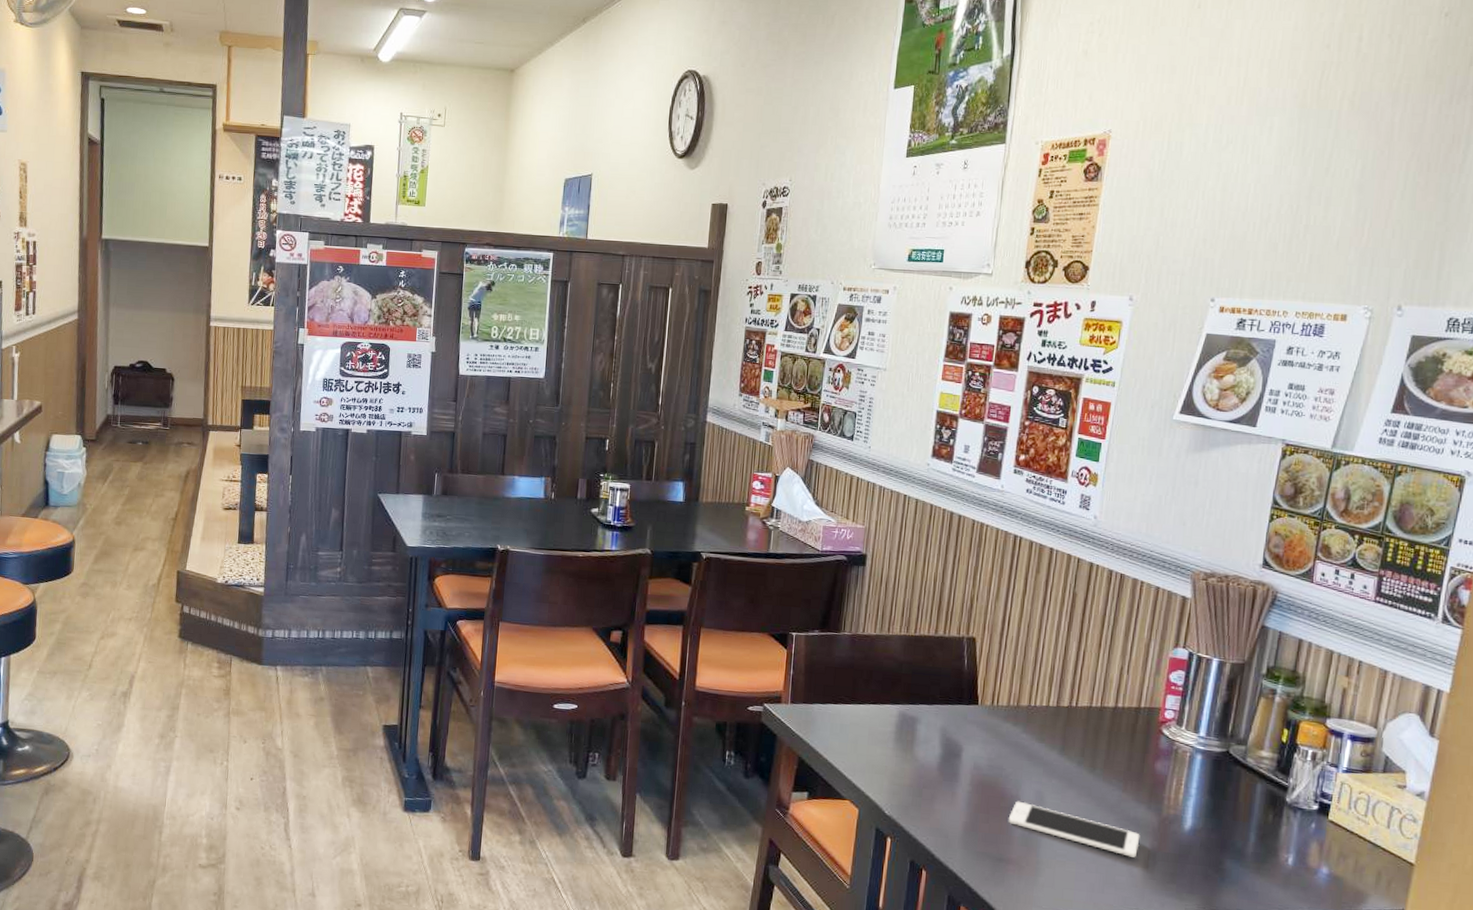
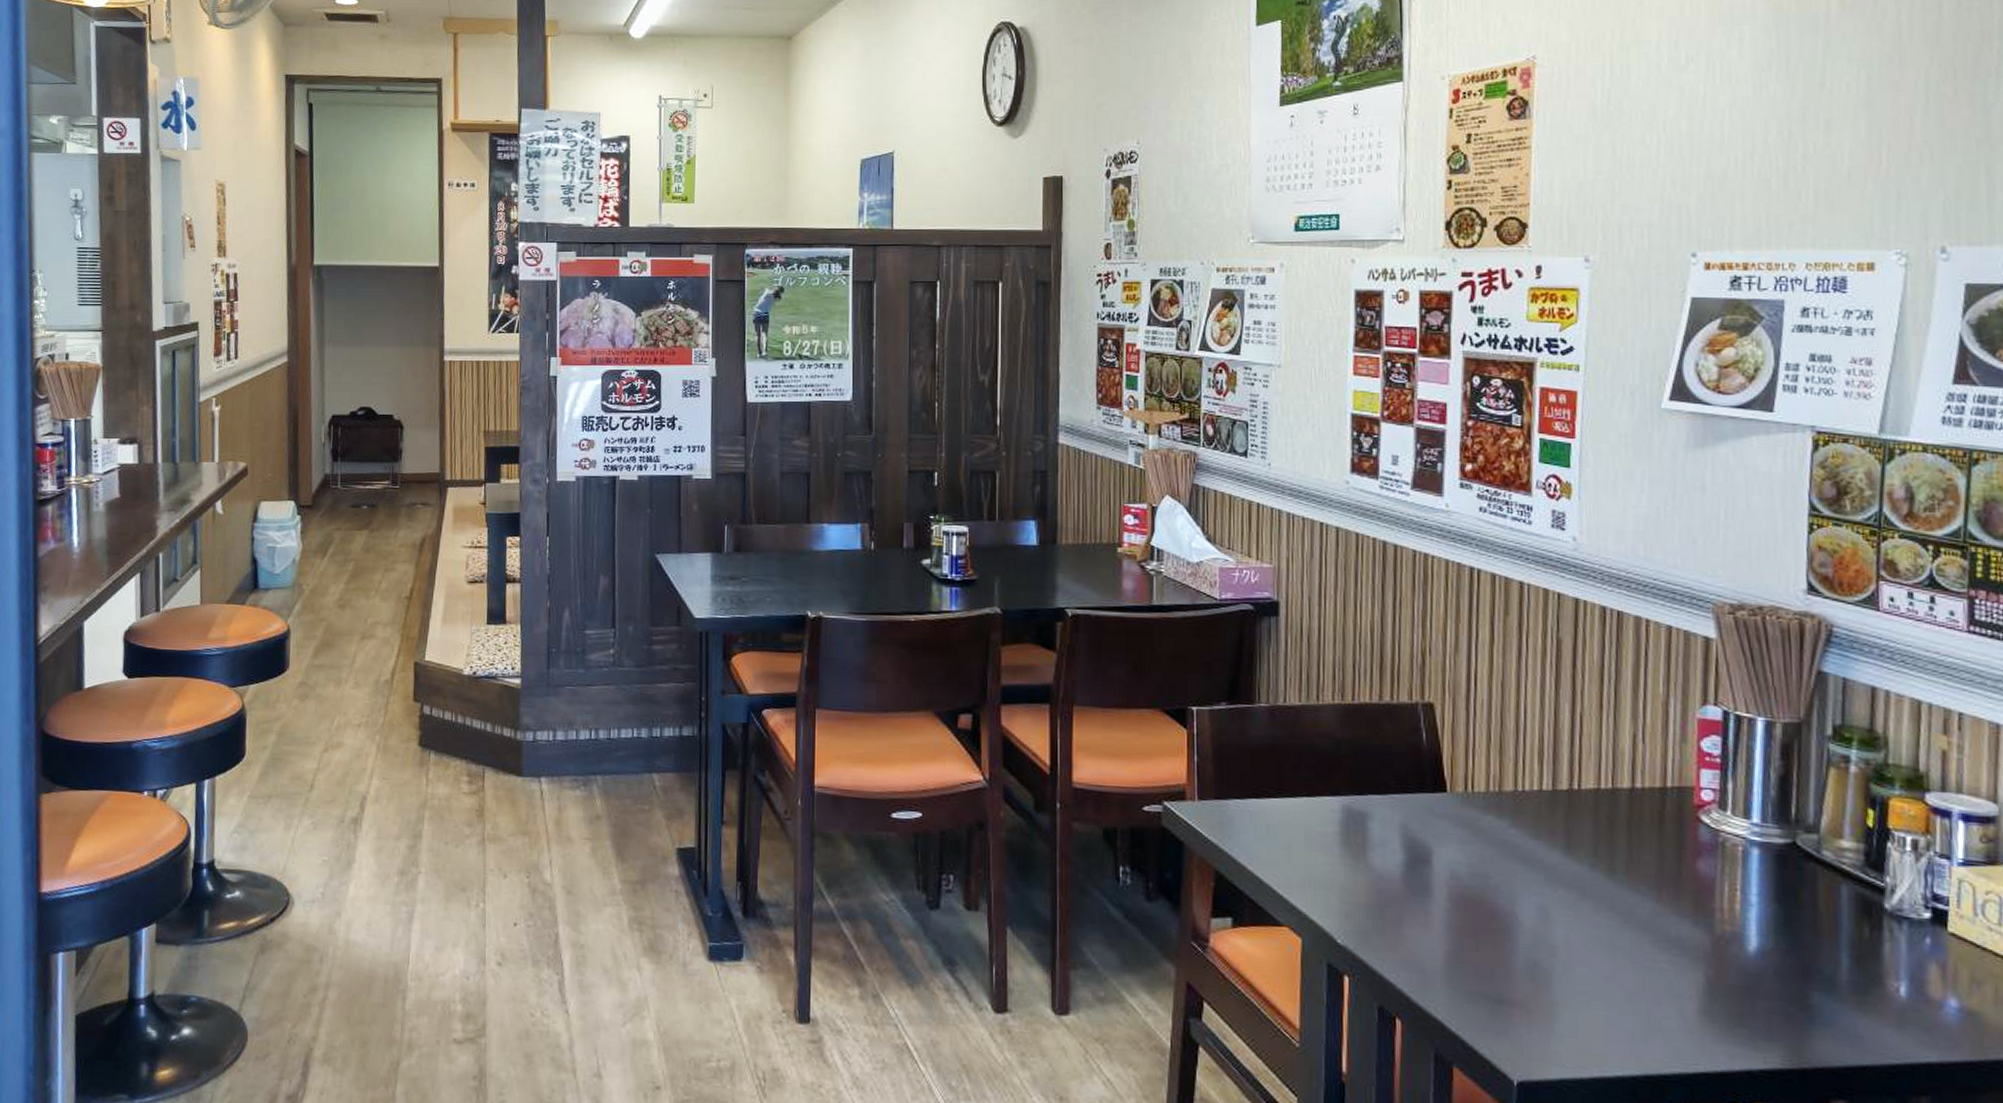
cell phone: present [1008,801,1140,858] -> none [1504,920,1689,993]

